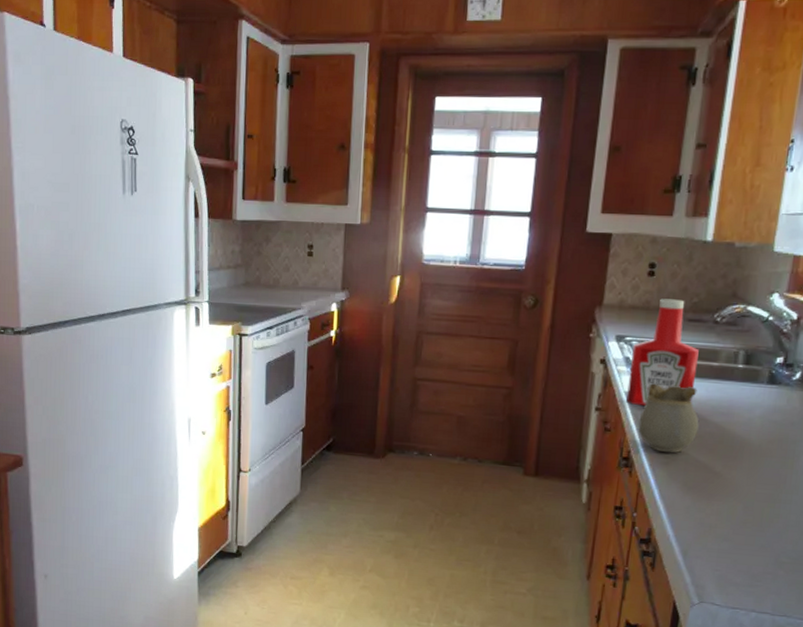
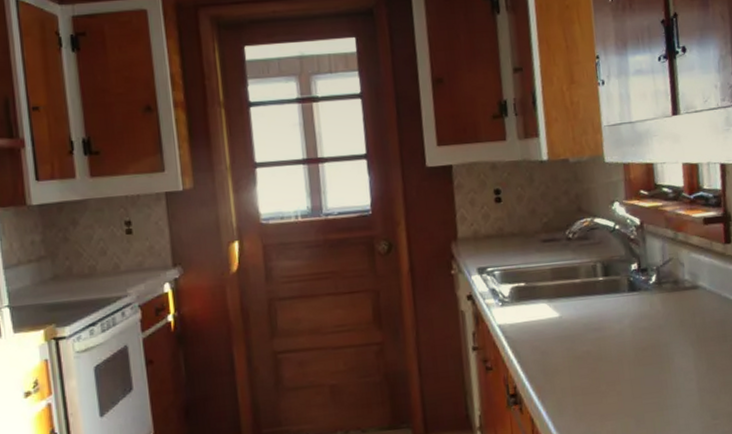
ketchup bottle: present [626,299,699,407] -> none [496,221,564,337]
mug: present [638,383,700,453] -> none [517,308,577,381]

